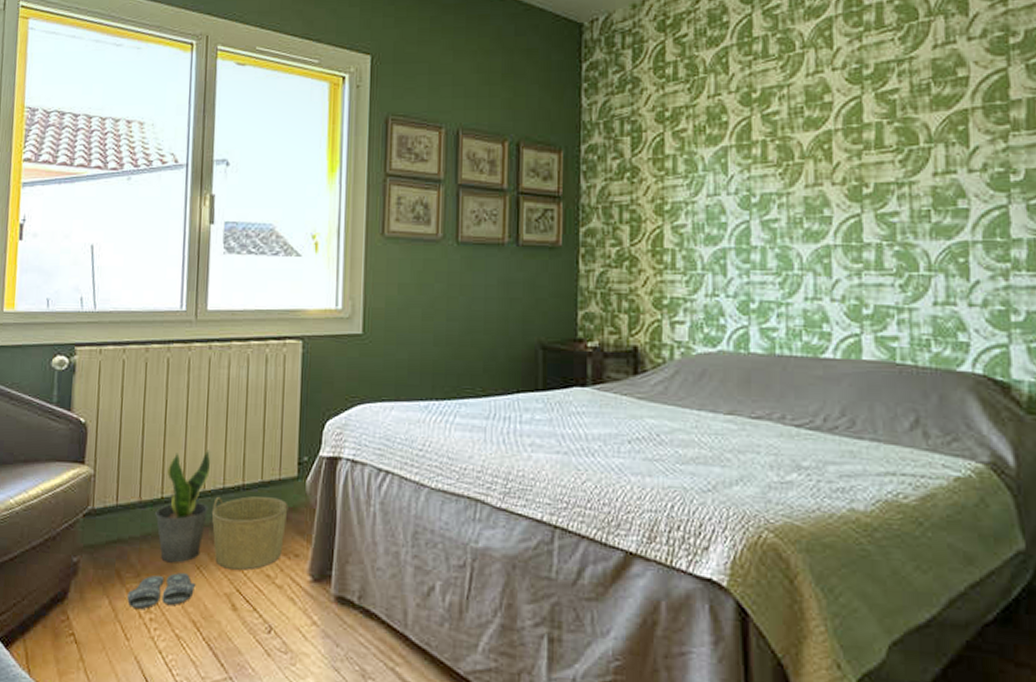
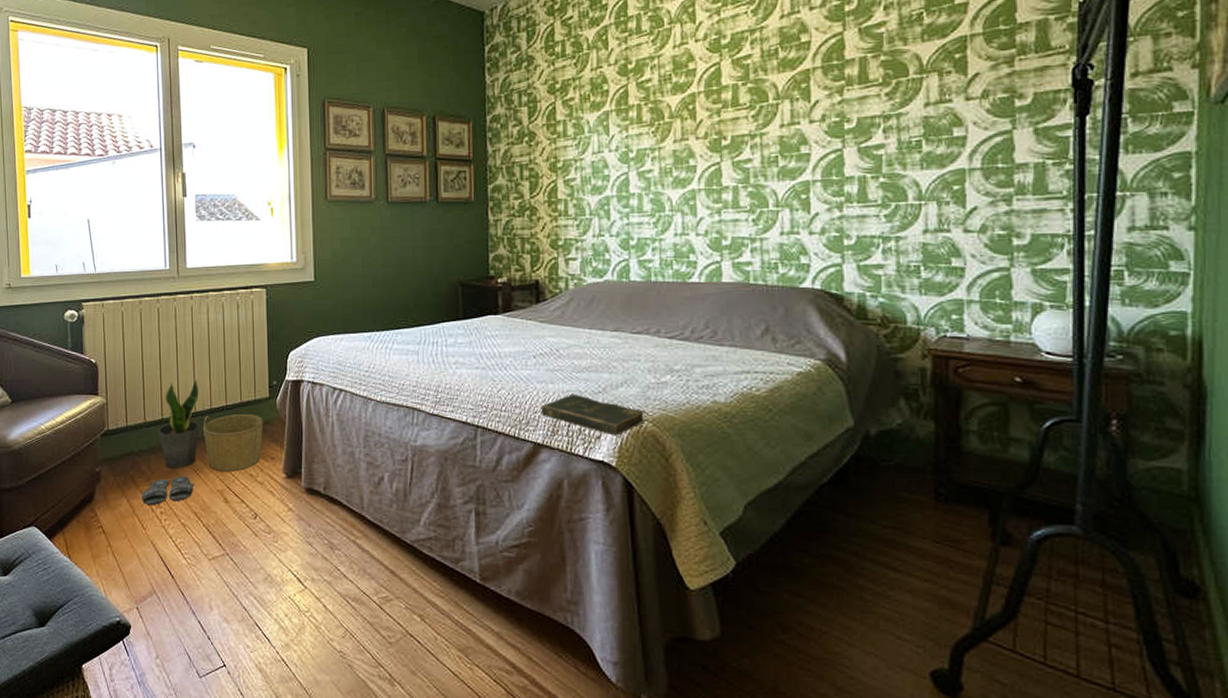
bible: none [635,490,767,548] -> present [540,393,647,436]

